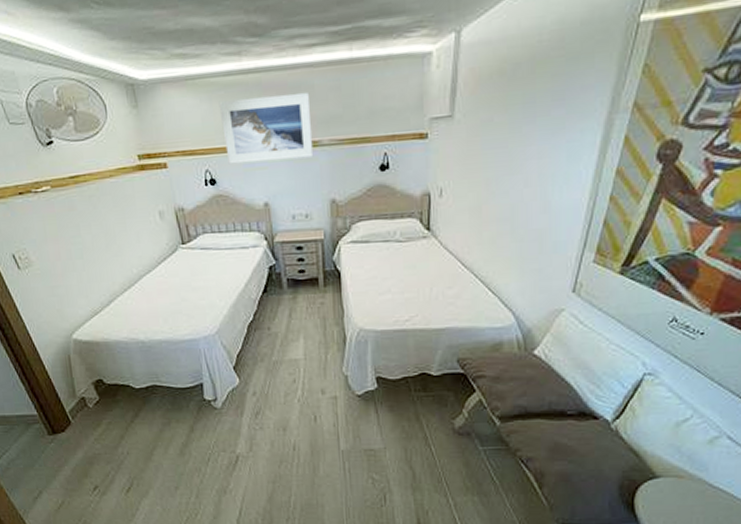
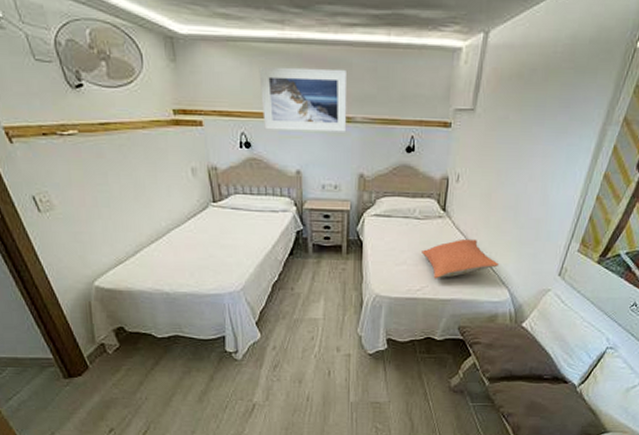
pillow: none [407,258,498,307] -> present [422,238,498,279]

